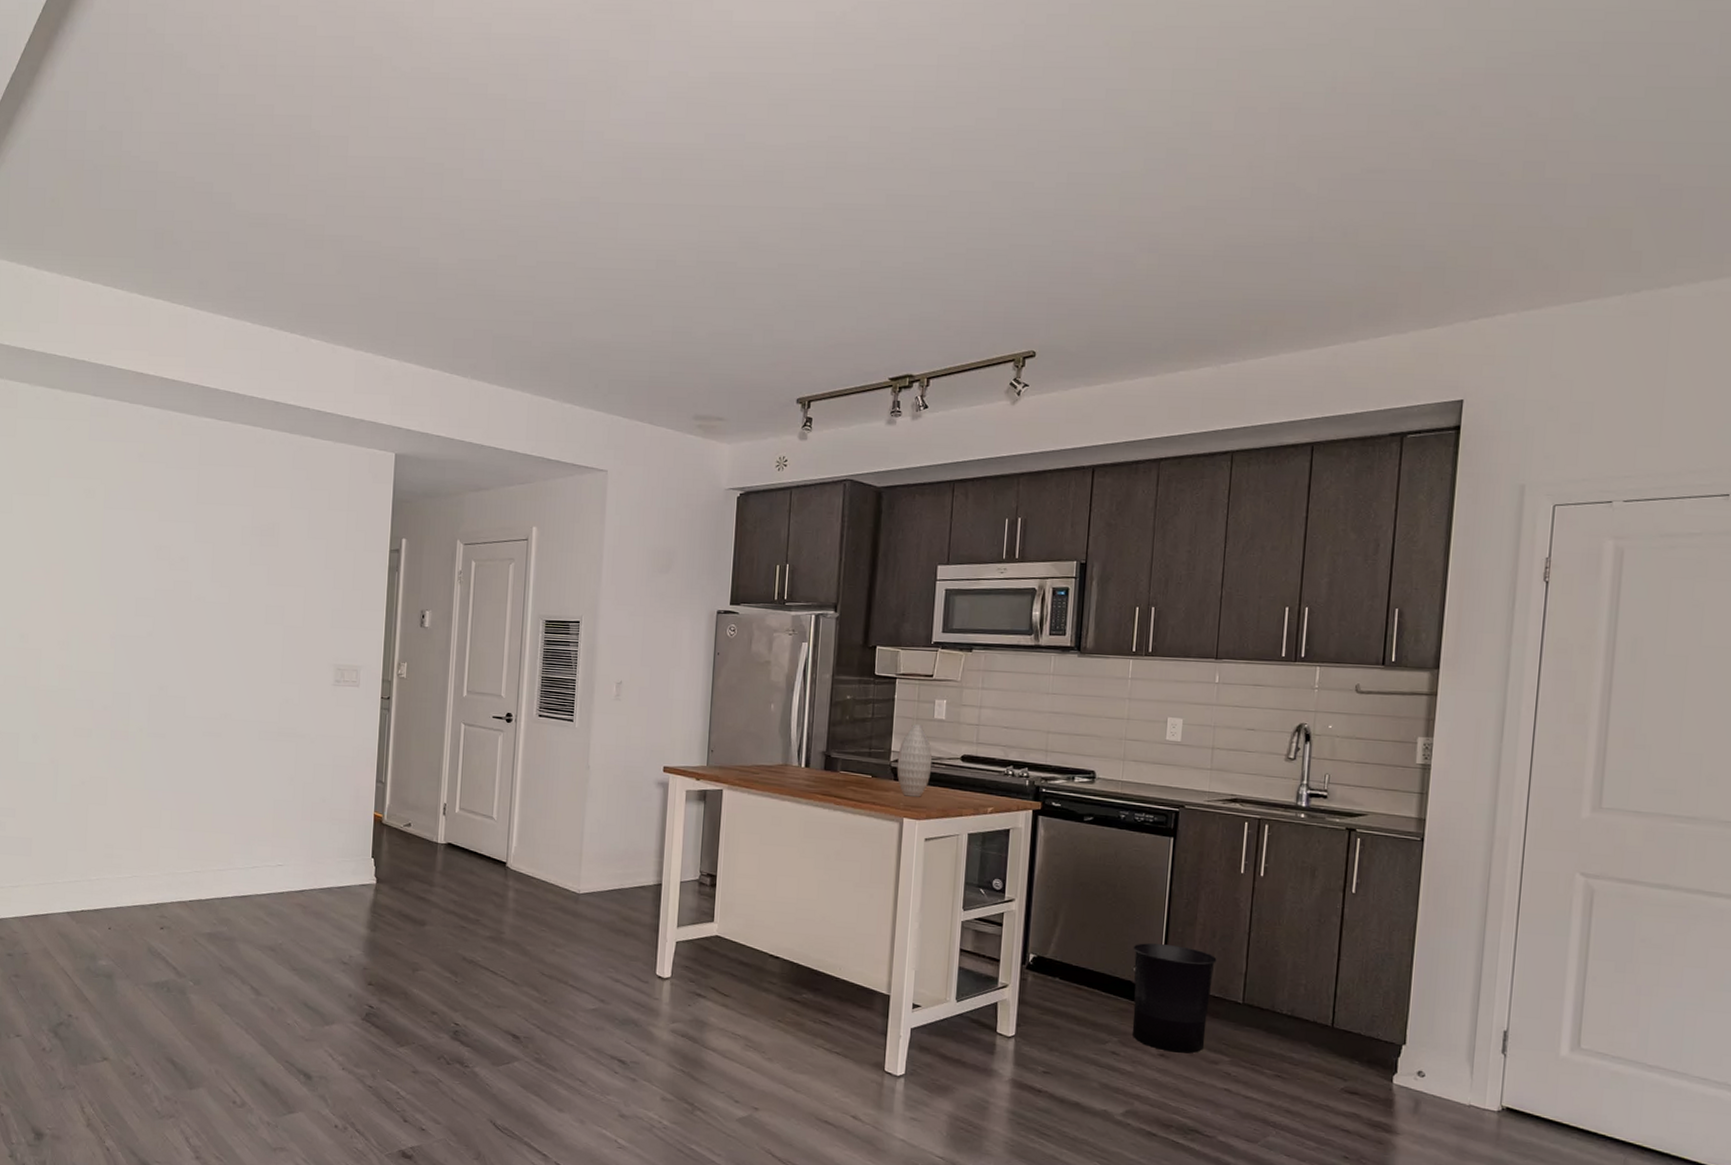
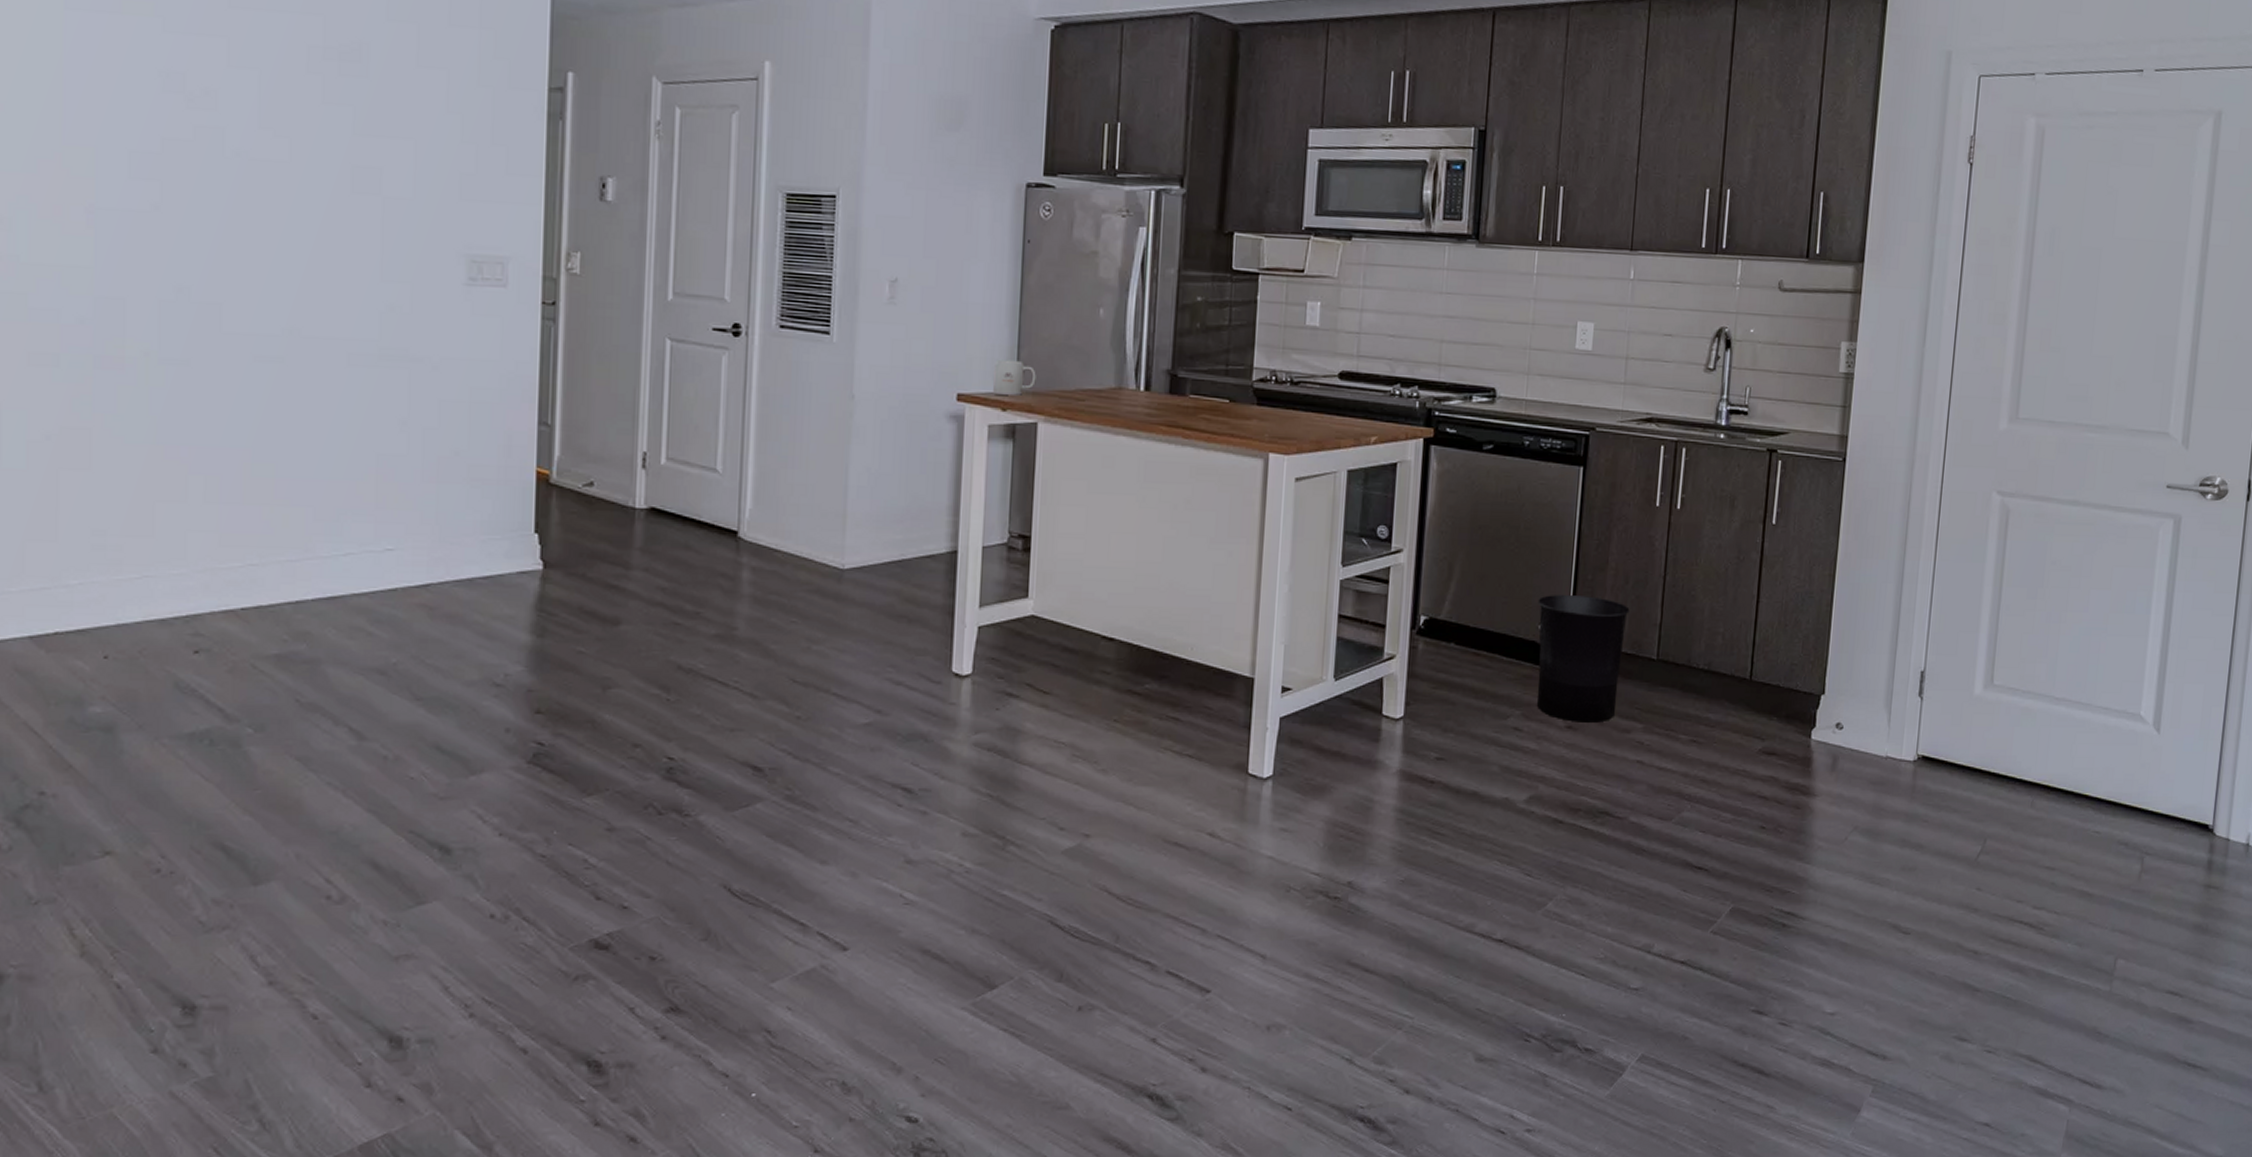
mug: none [689,741,723,770] -> present [992,359,1036,397]
vase: present [896,724,933,798] -> none [1260,333,1304,427]

